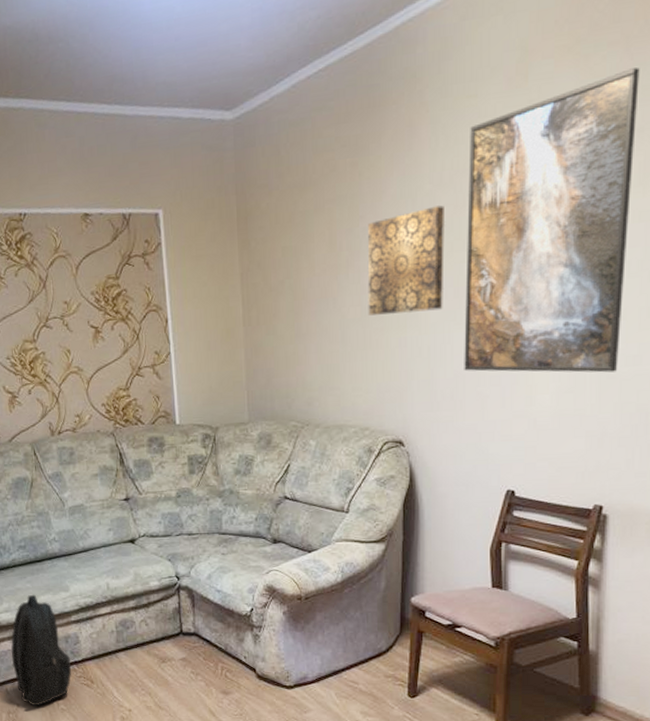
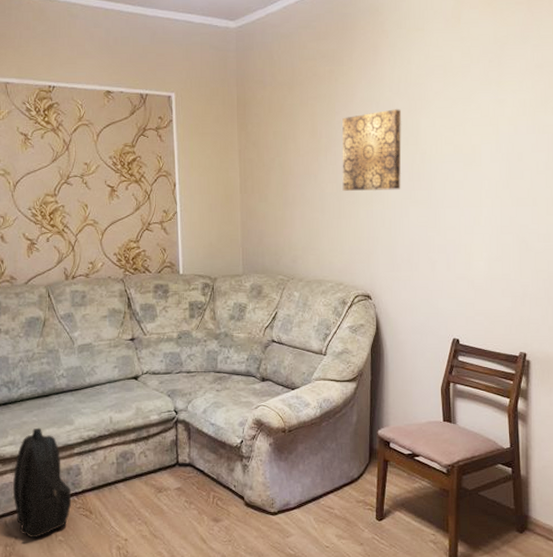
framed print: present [464,67,640,373] -> none [417,22,539,246]

